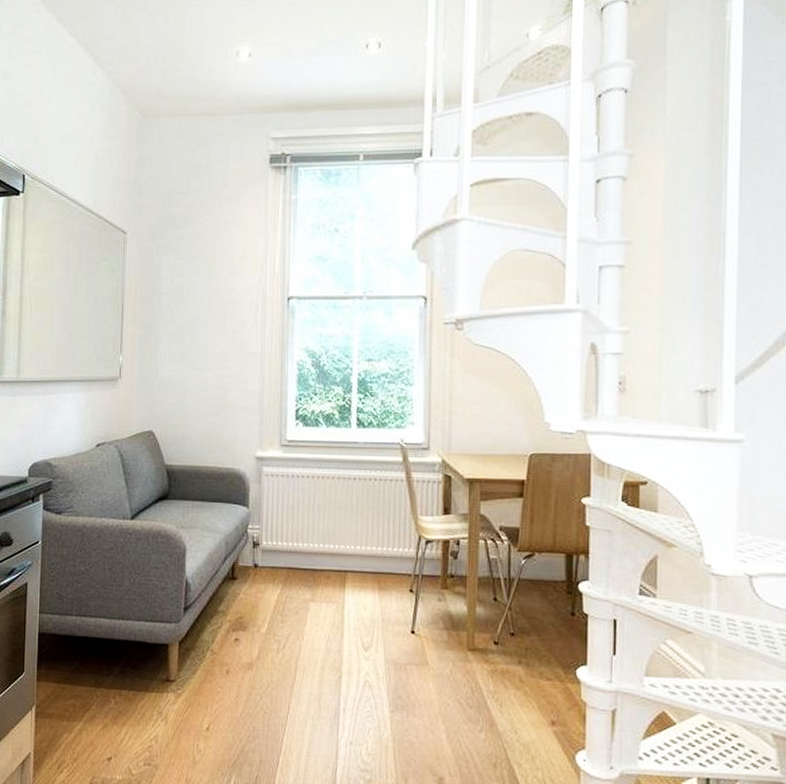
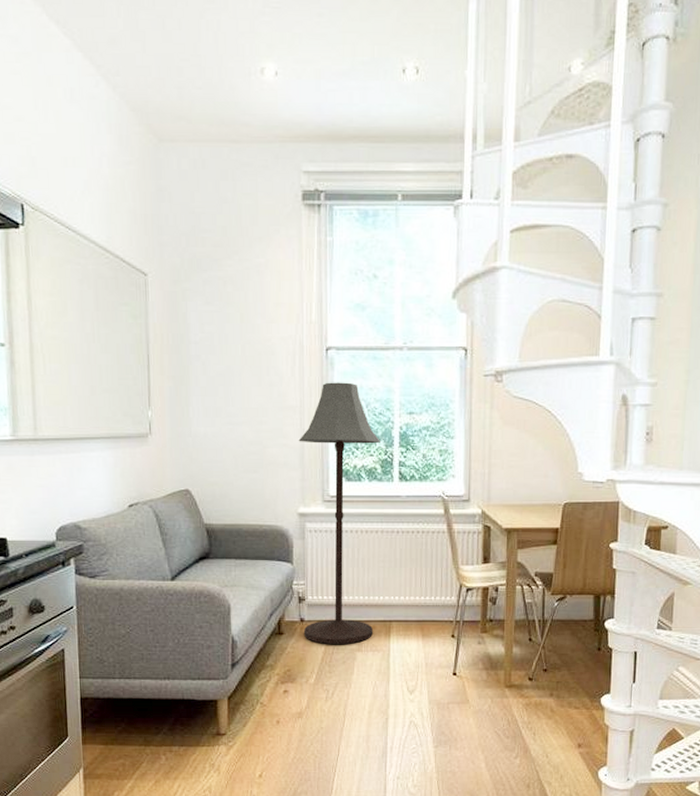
floor lamp: none [258,330,340,593] -> present [298,382,382,644]

